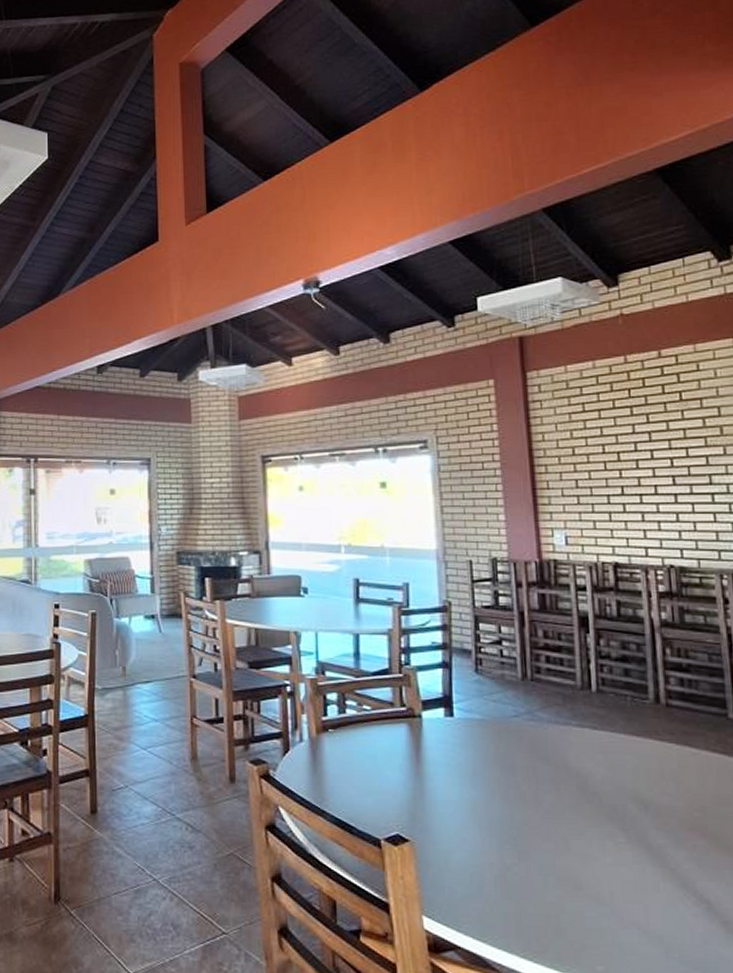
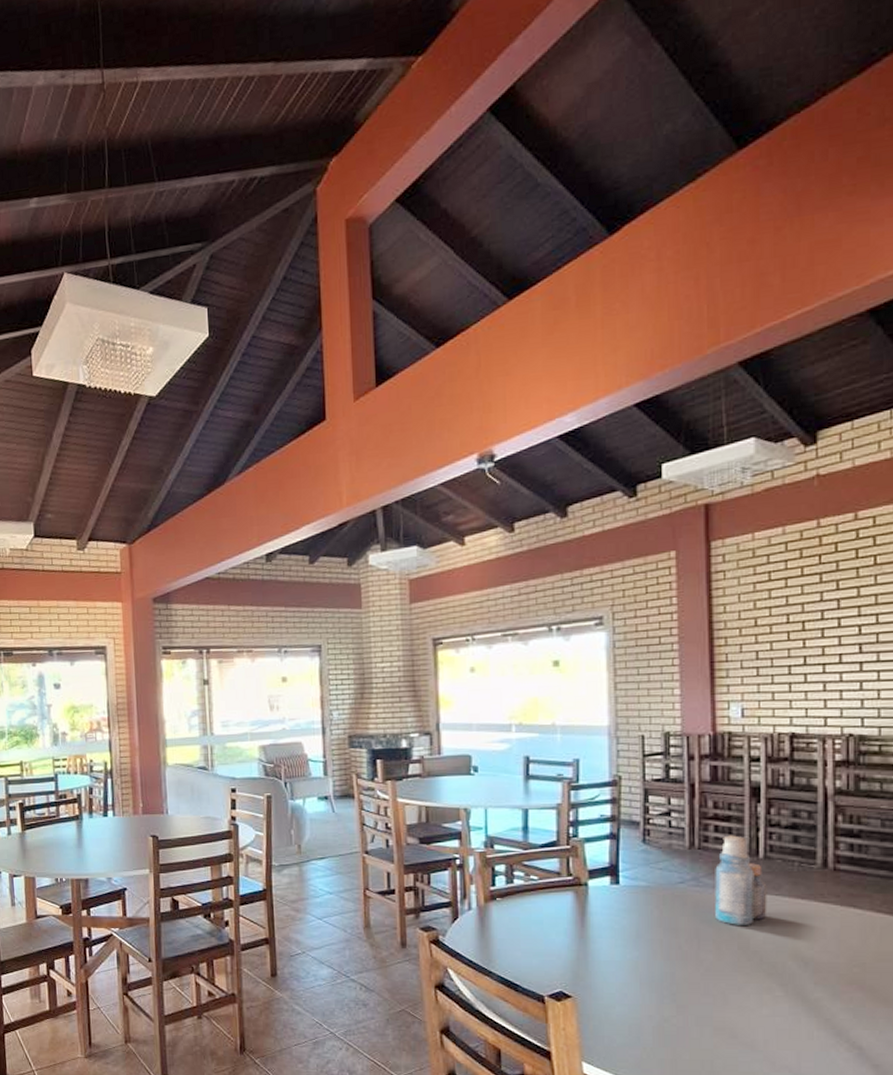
bottle: none [549,666,604,764] -> present [715,835,767,925]

